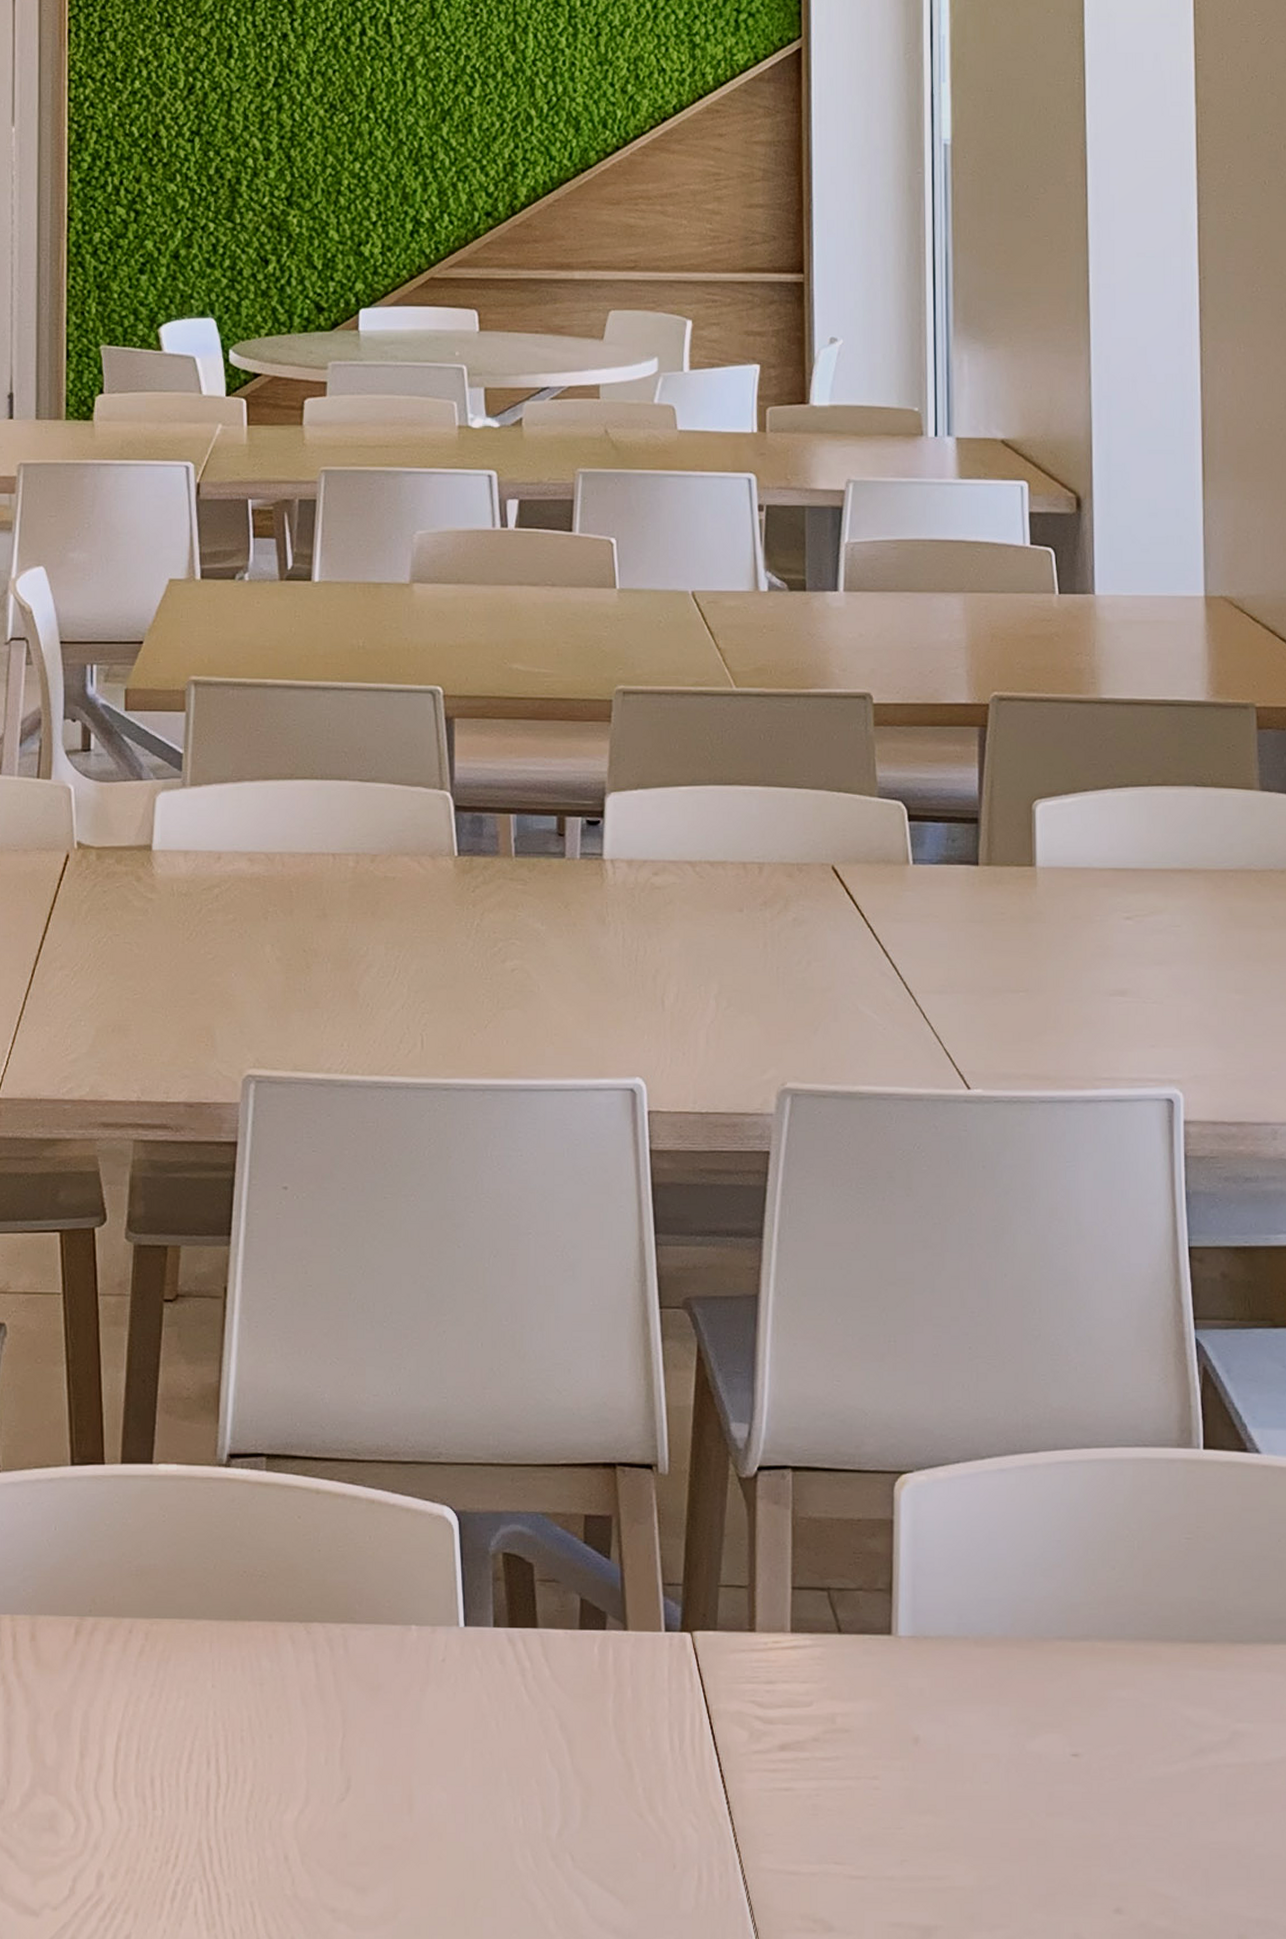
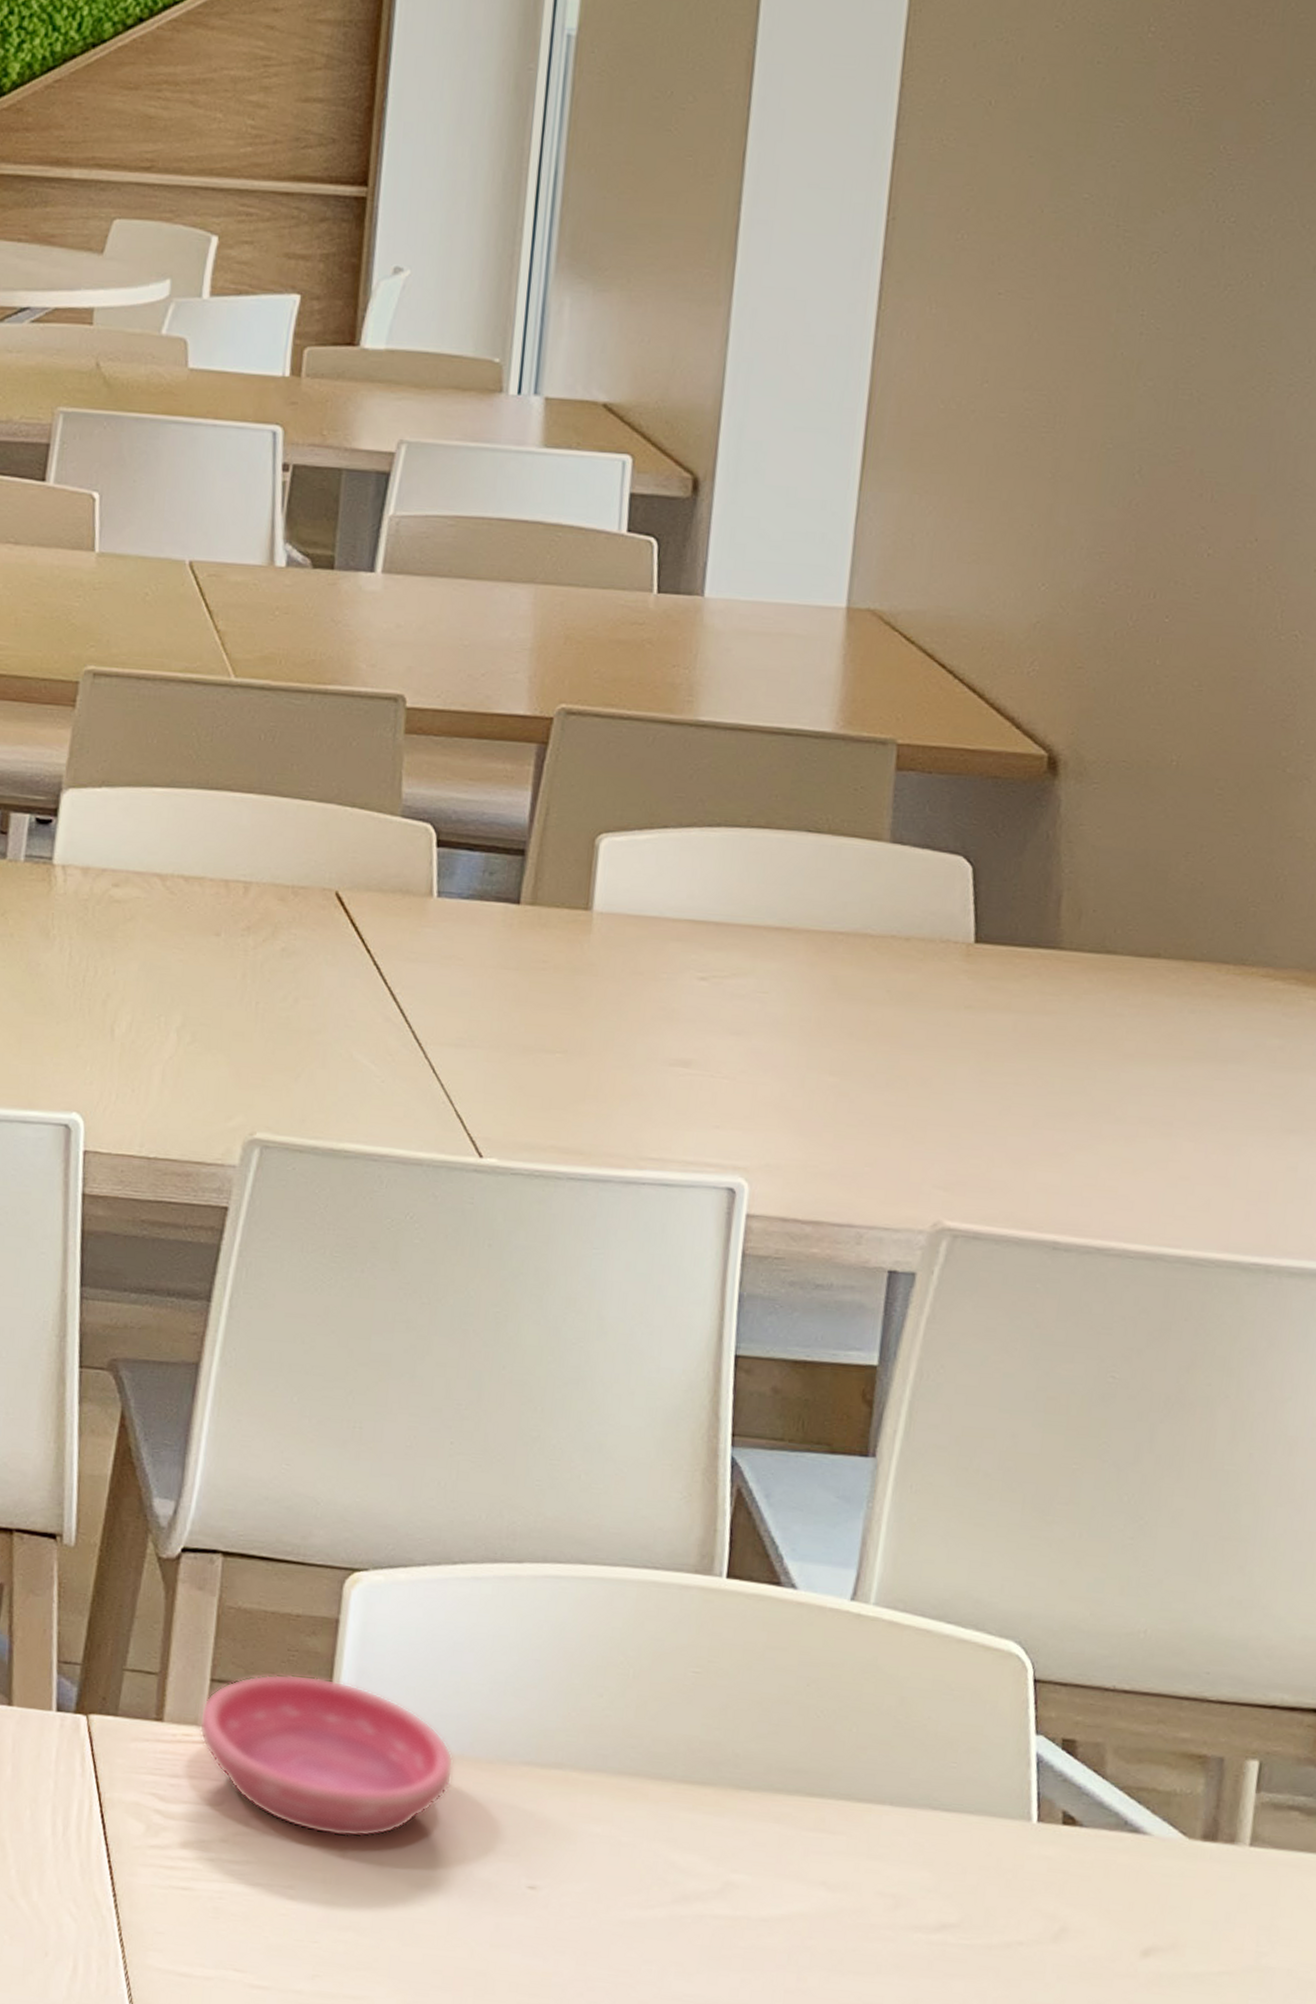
saucer: none [786,1575,1000,1725] -> present [199,1674,454,1838]

